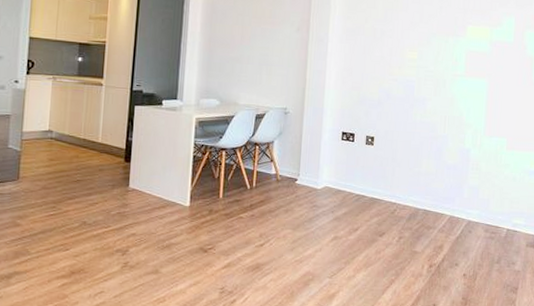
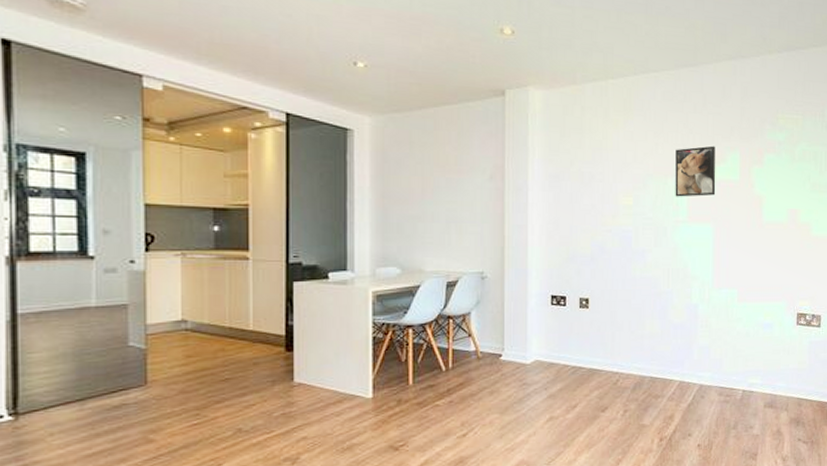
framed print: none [455,11,493,55] -> present [675,145,716,197]

